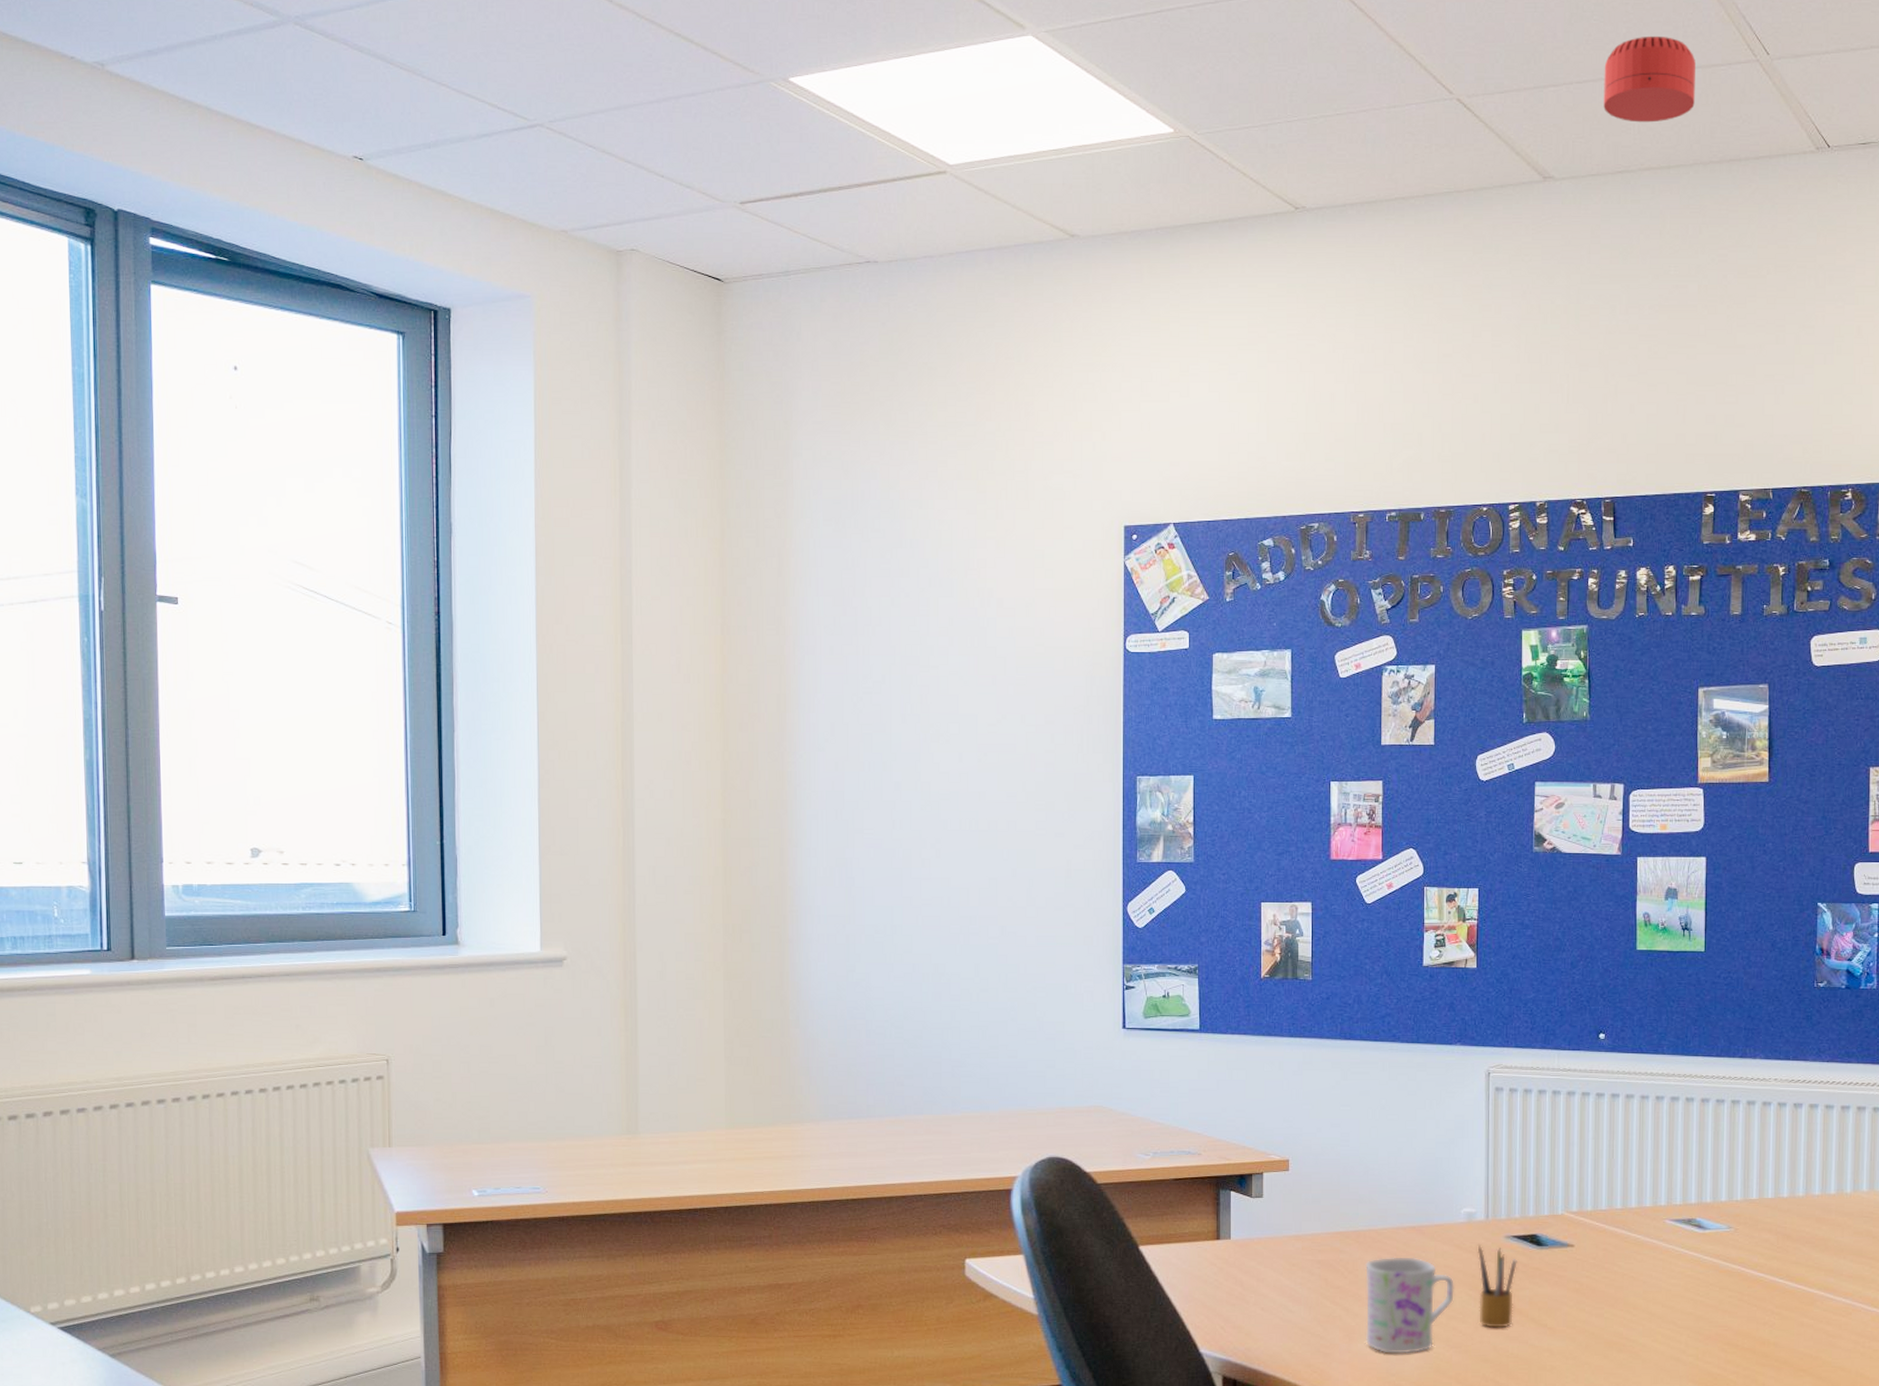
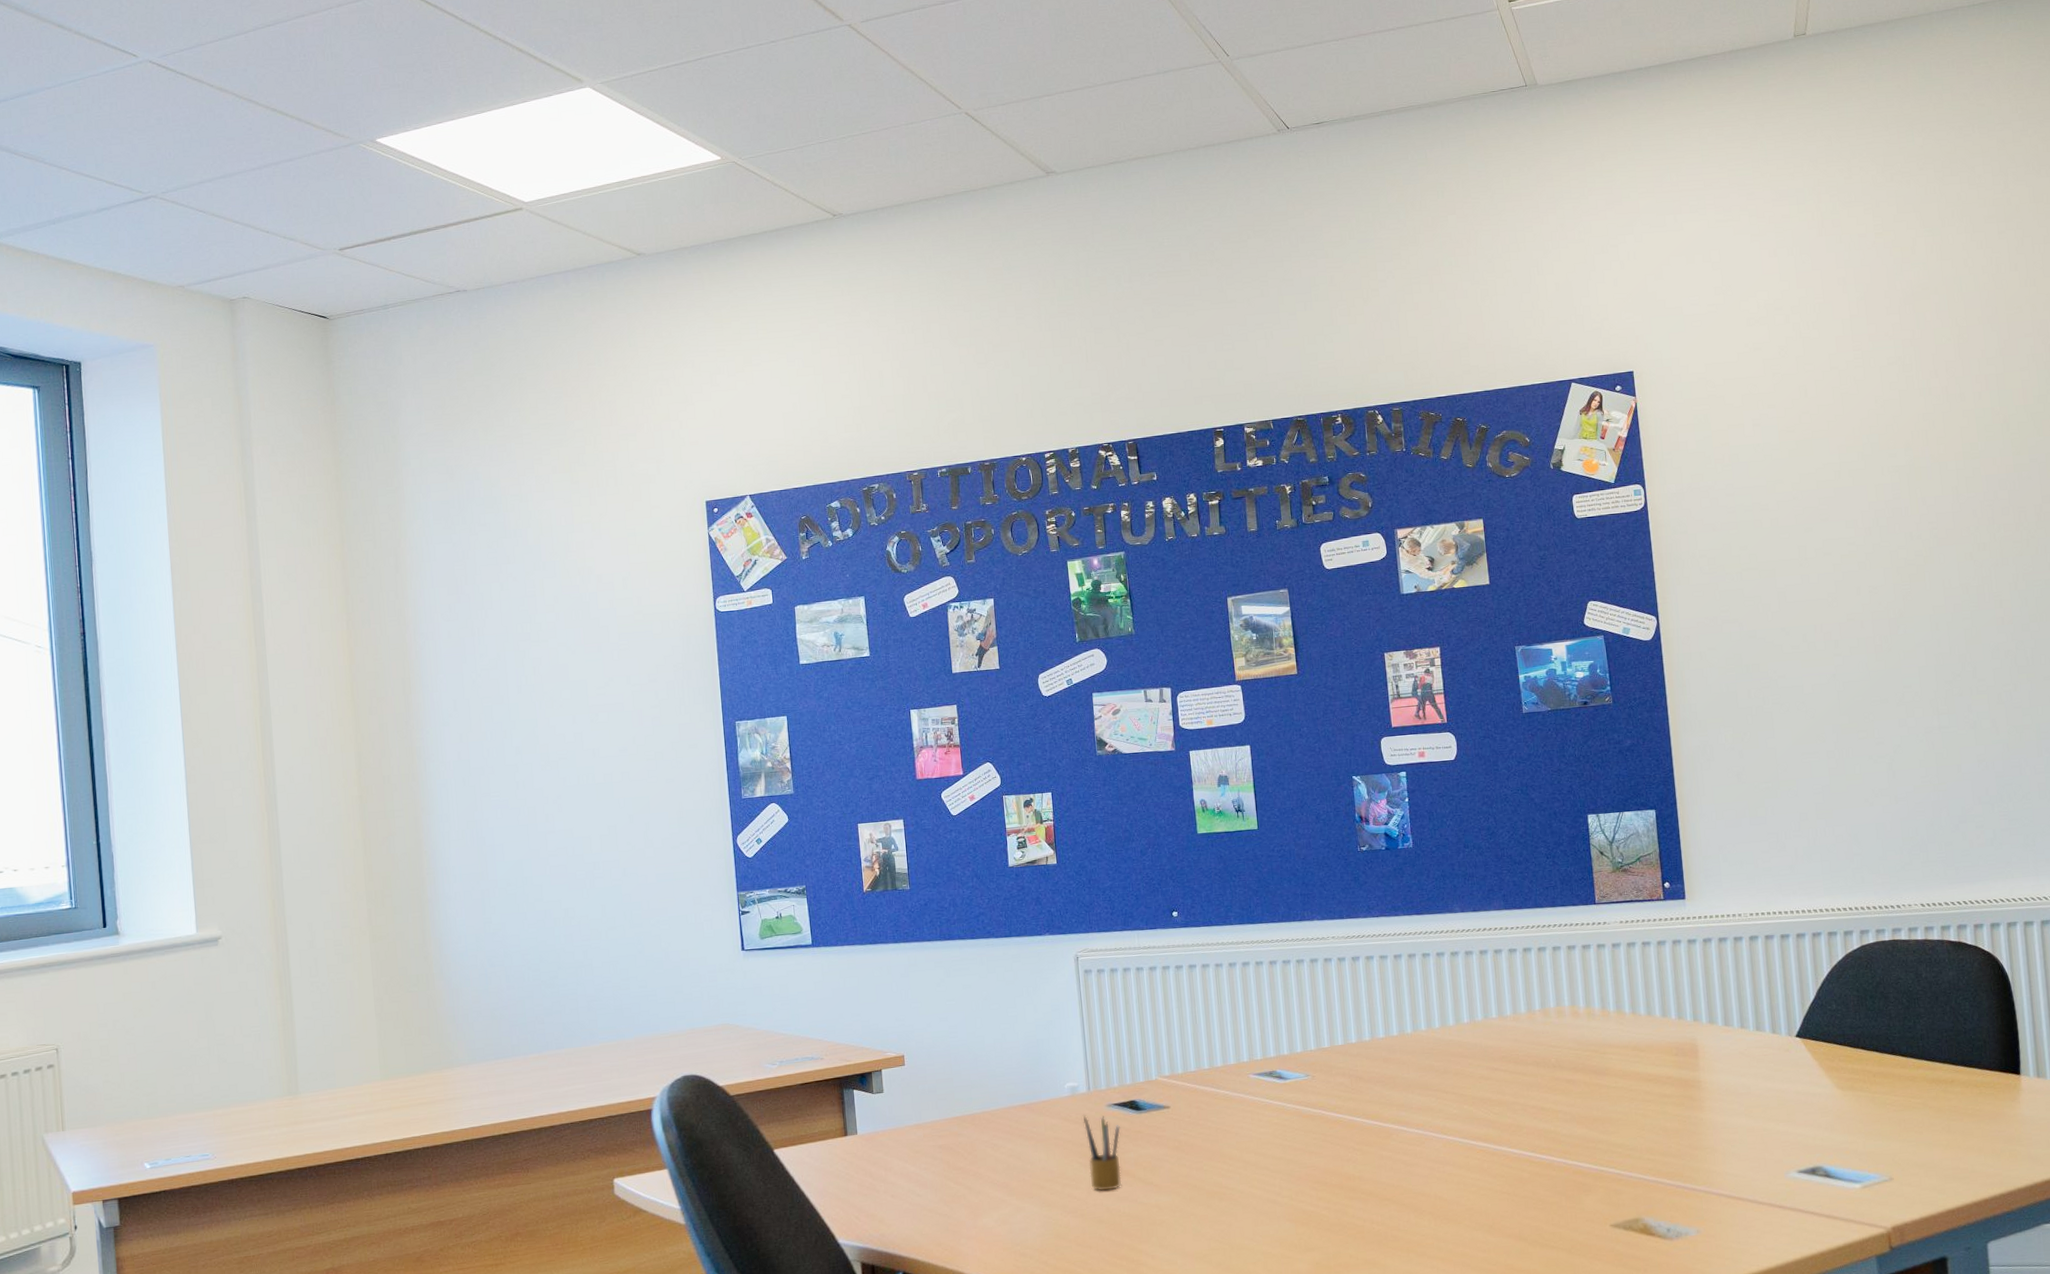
mug: present [1365,1257,1454,1354] -> none [983,1133,1067,1225]
smoke detector: present [1603,35,1695,123] -> none [1089,47,1170,121]

